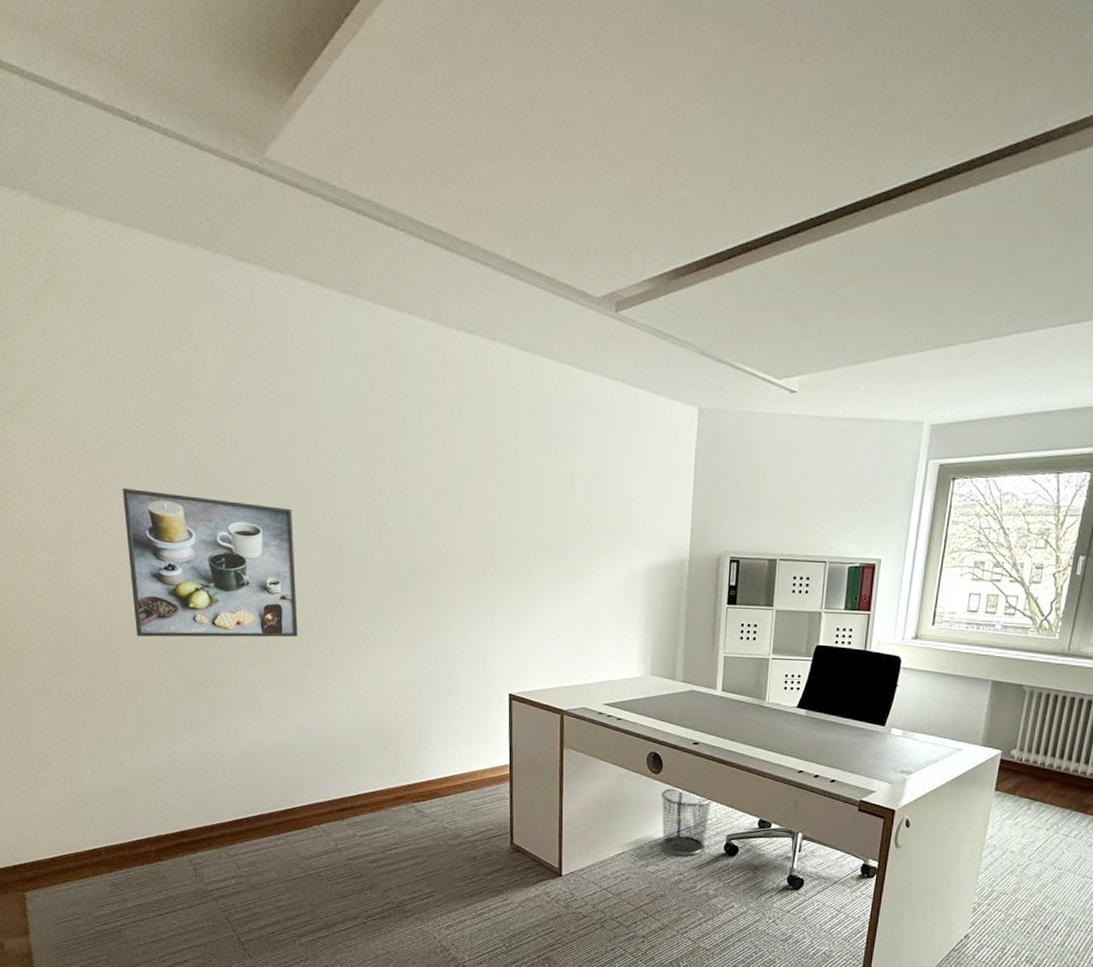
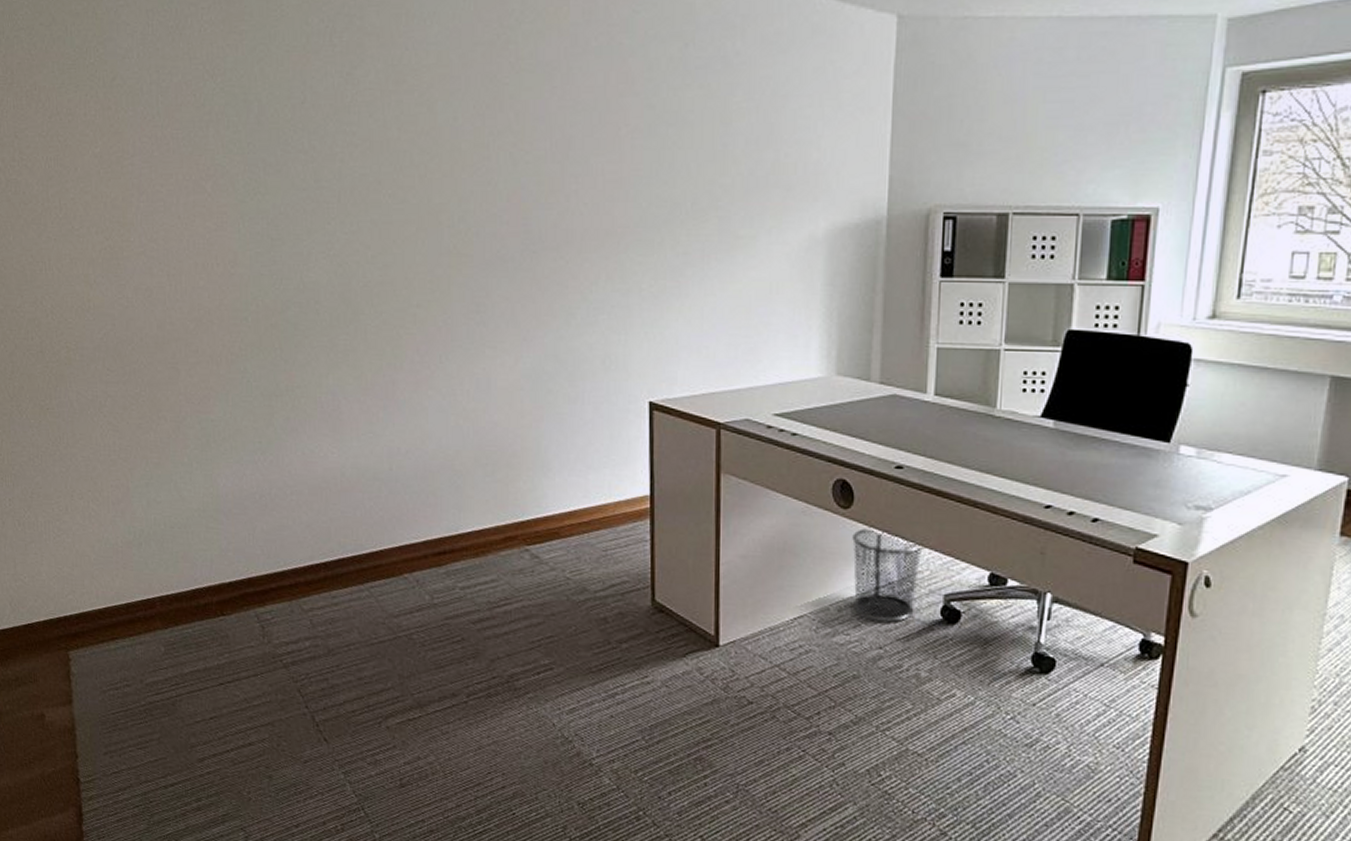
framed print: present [122,487,298,638] -> none [187,155,388,336]

